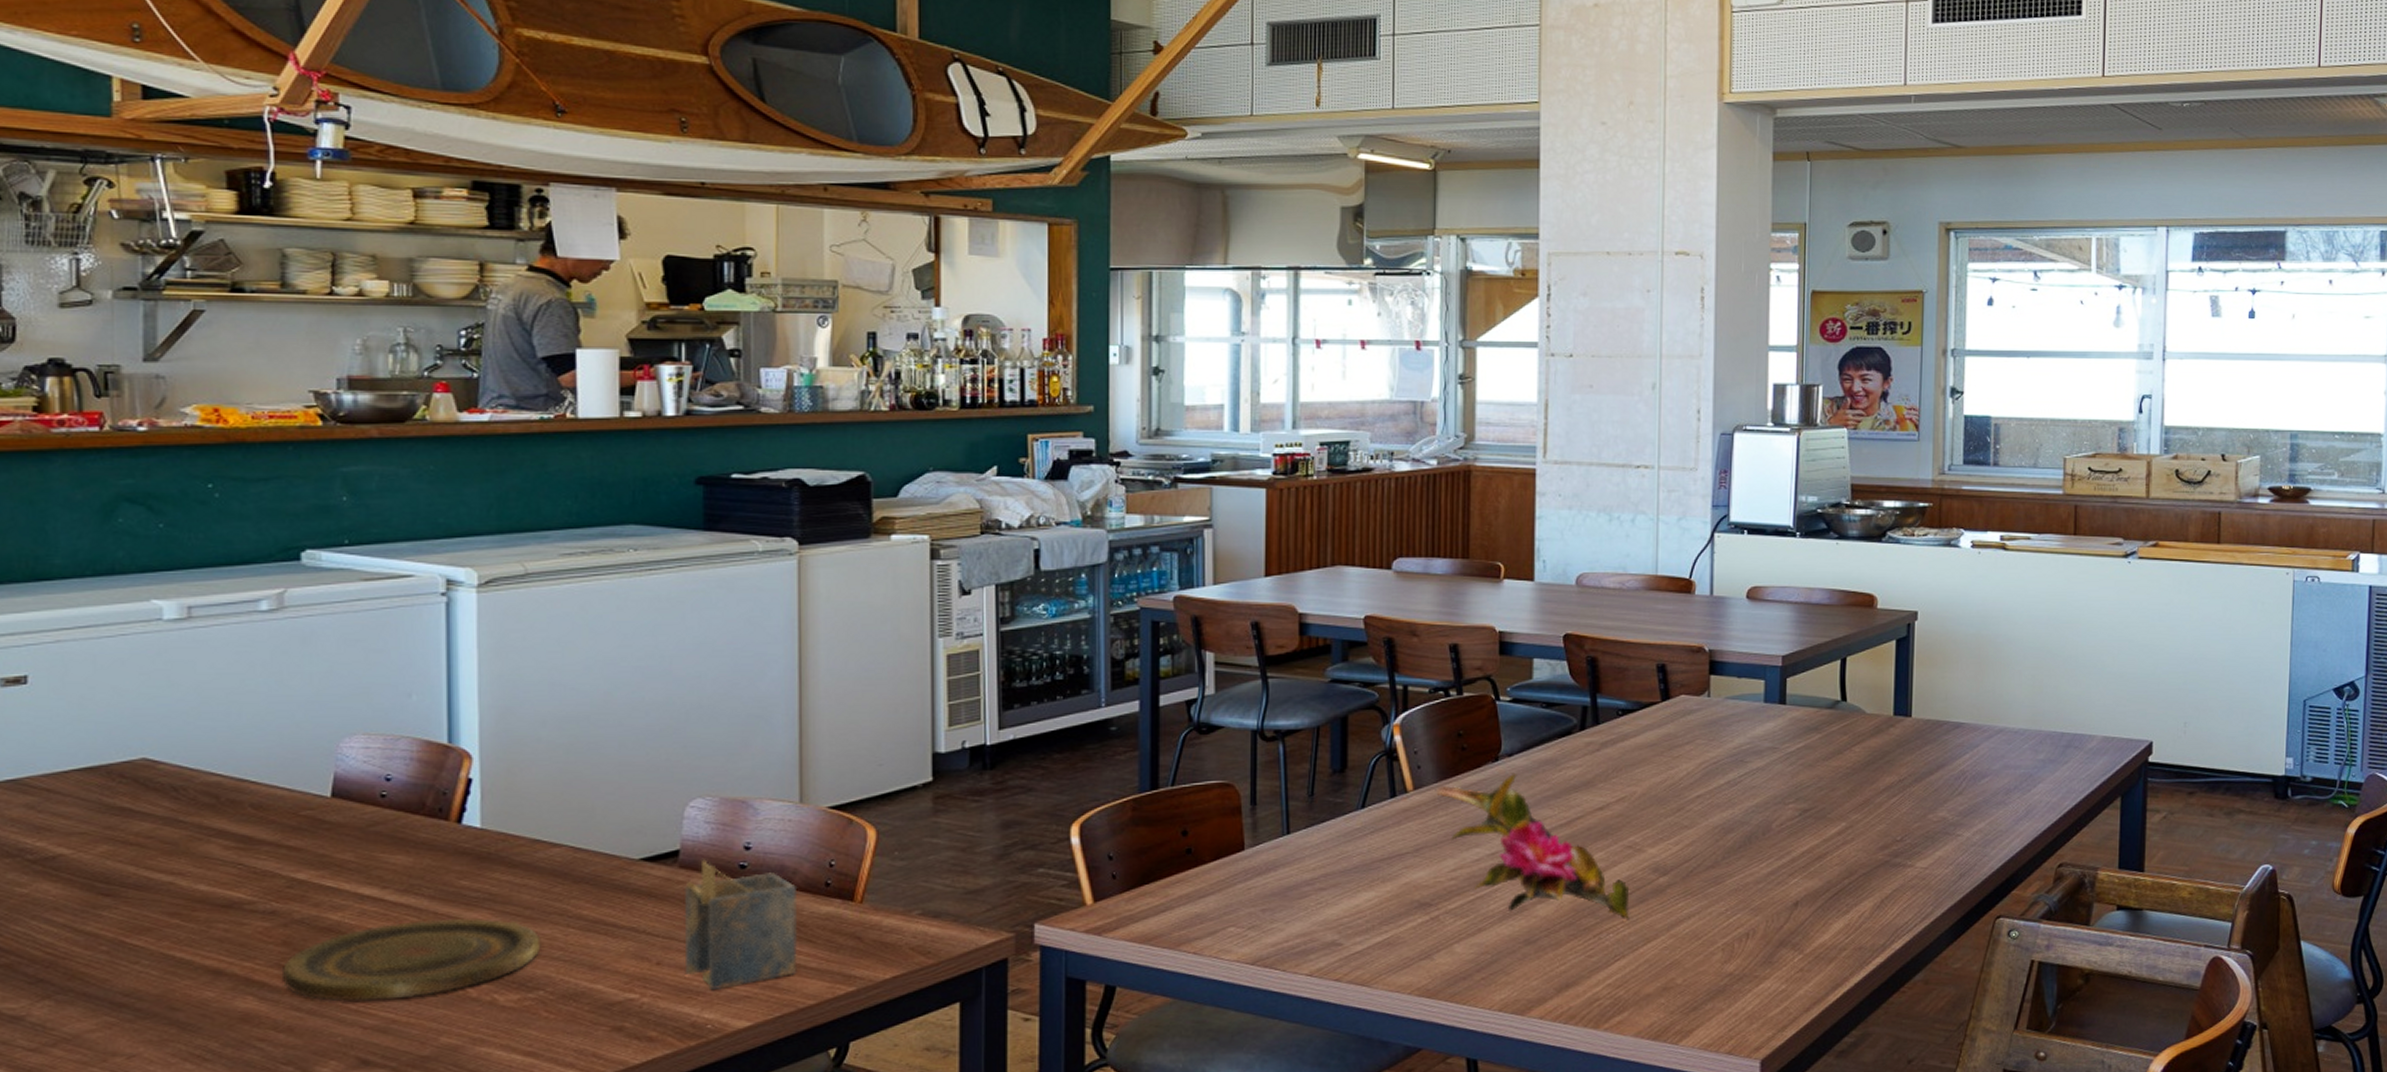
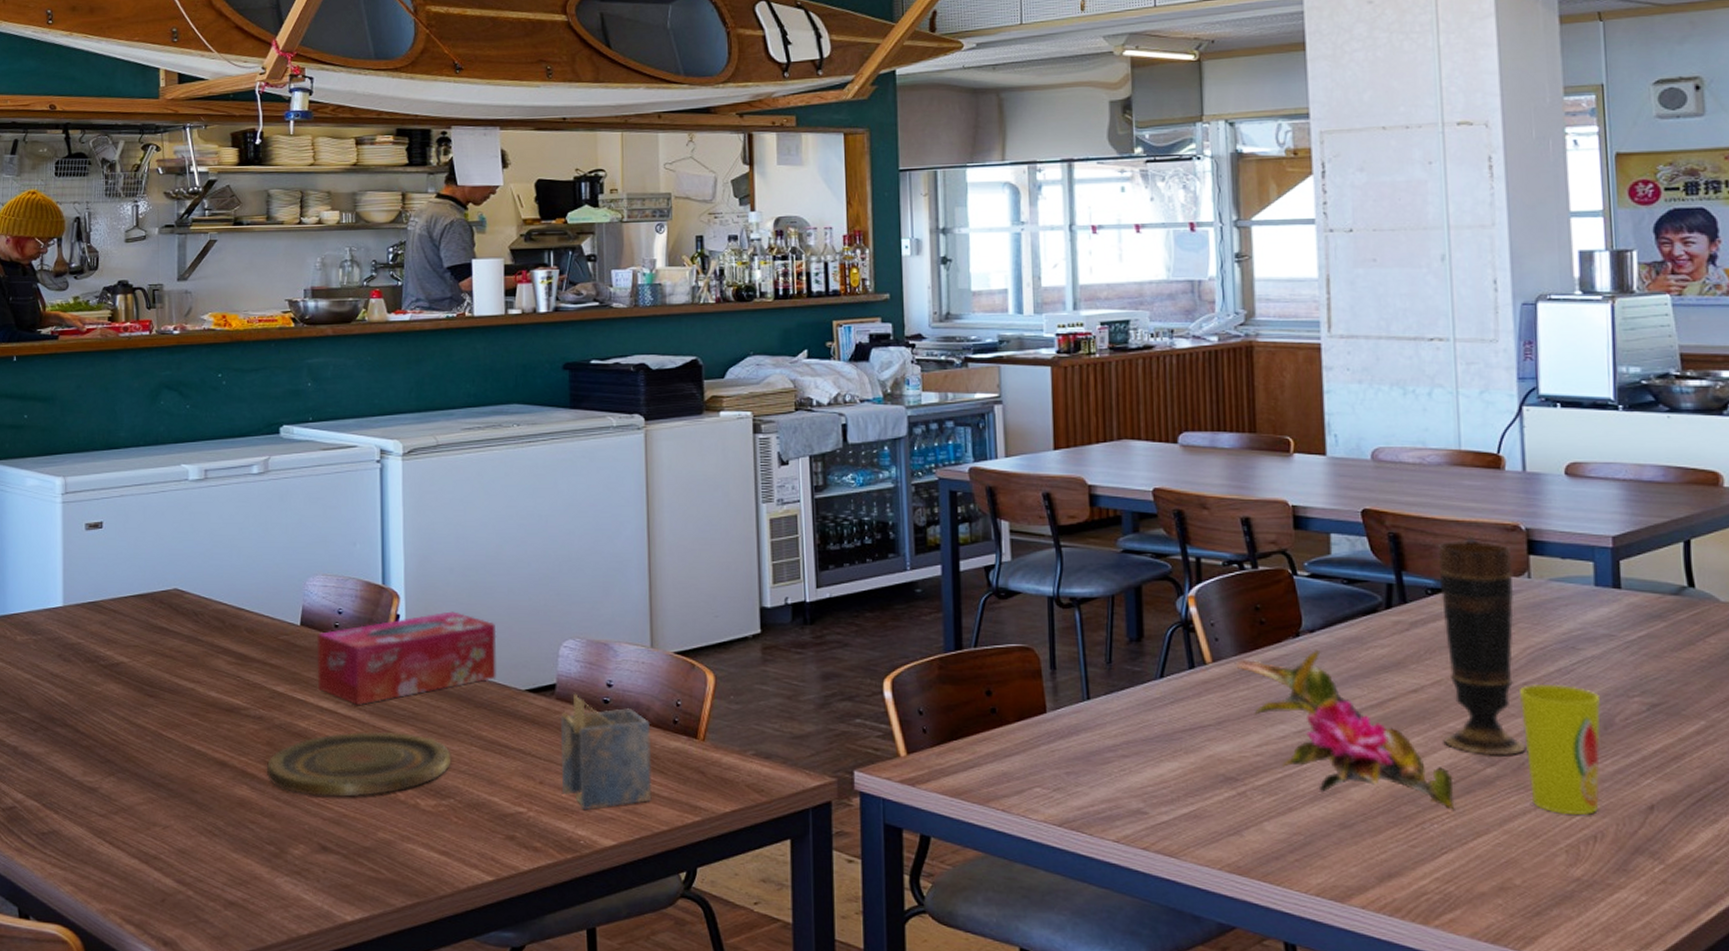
tissue box: none [354,772,603,889] -> present [316,611,497,705]
vase: none [1623,663,1695,866] -> present [1439,542,1527,756]
cup: none [1692,795,1762,917] -> present [1518,683,1602,815]

